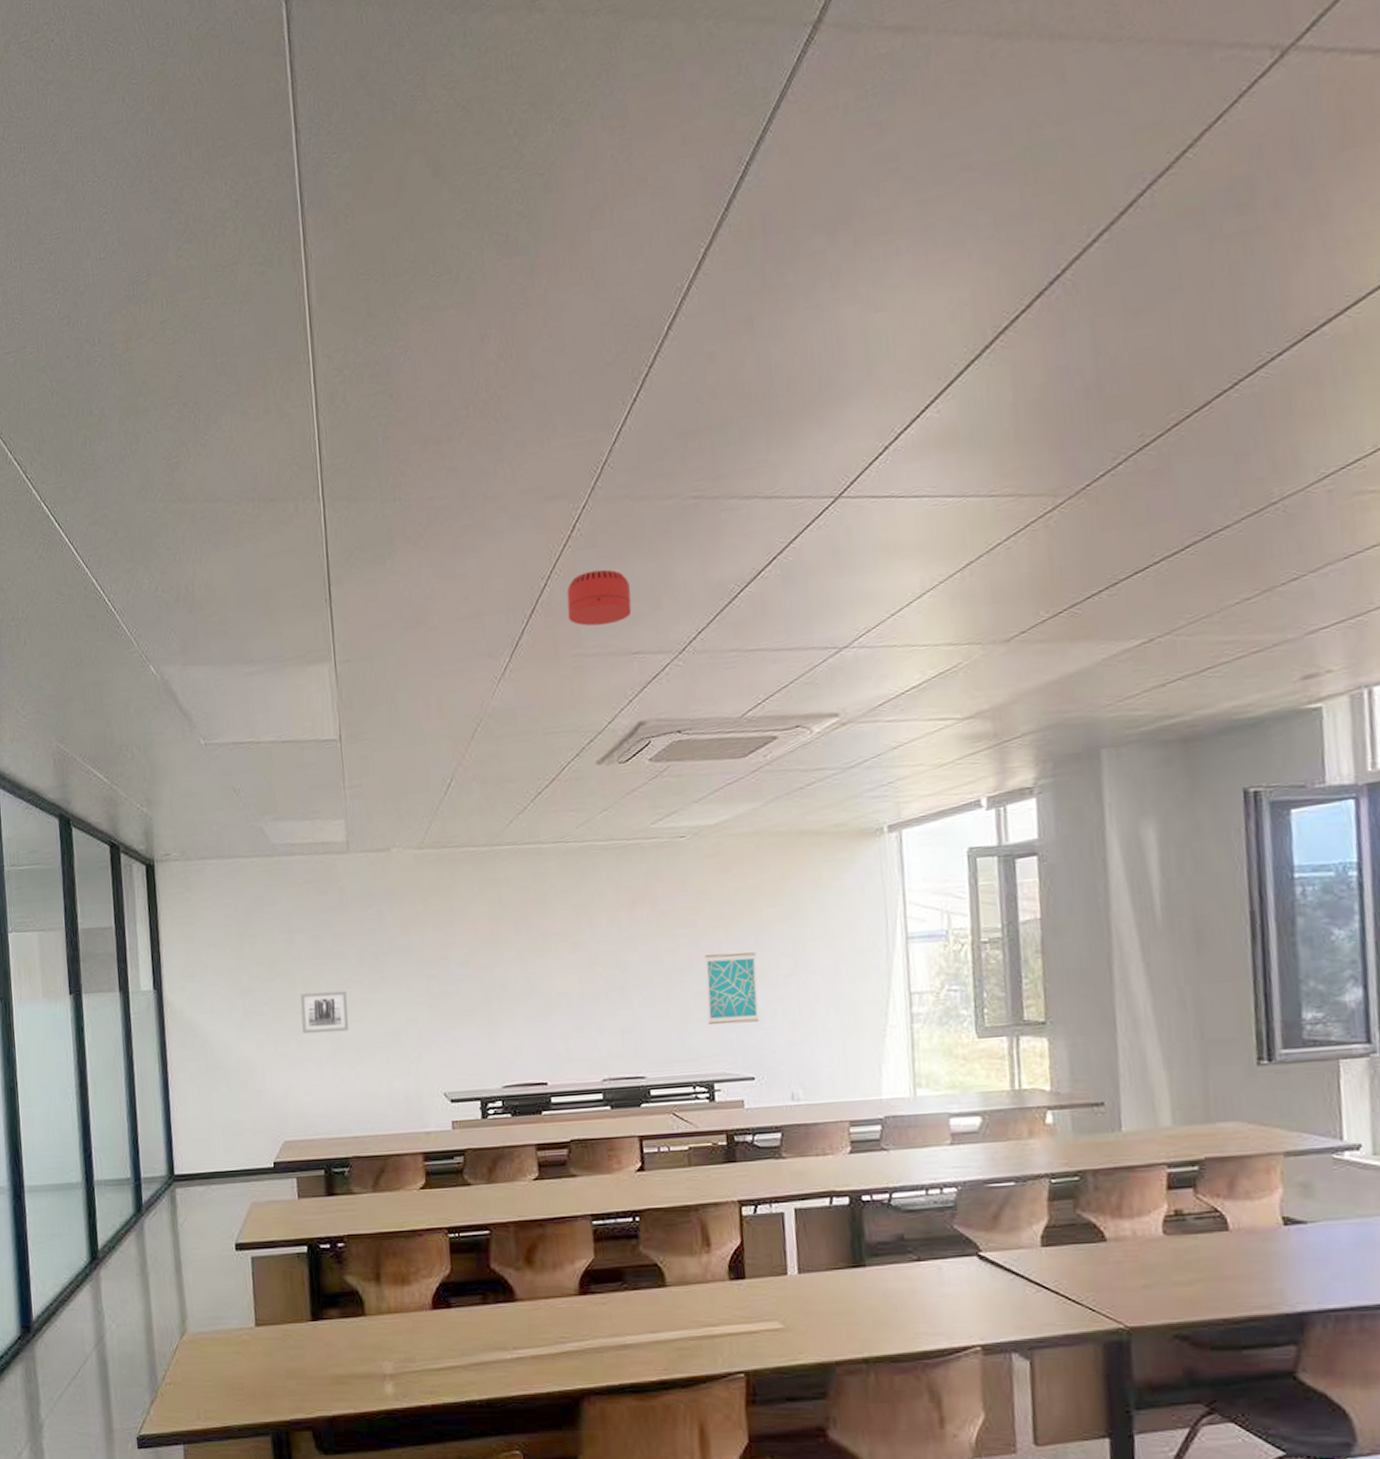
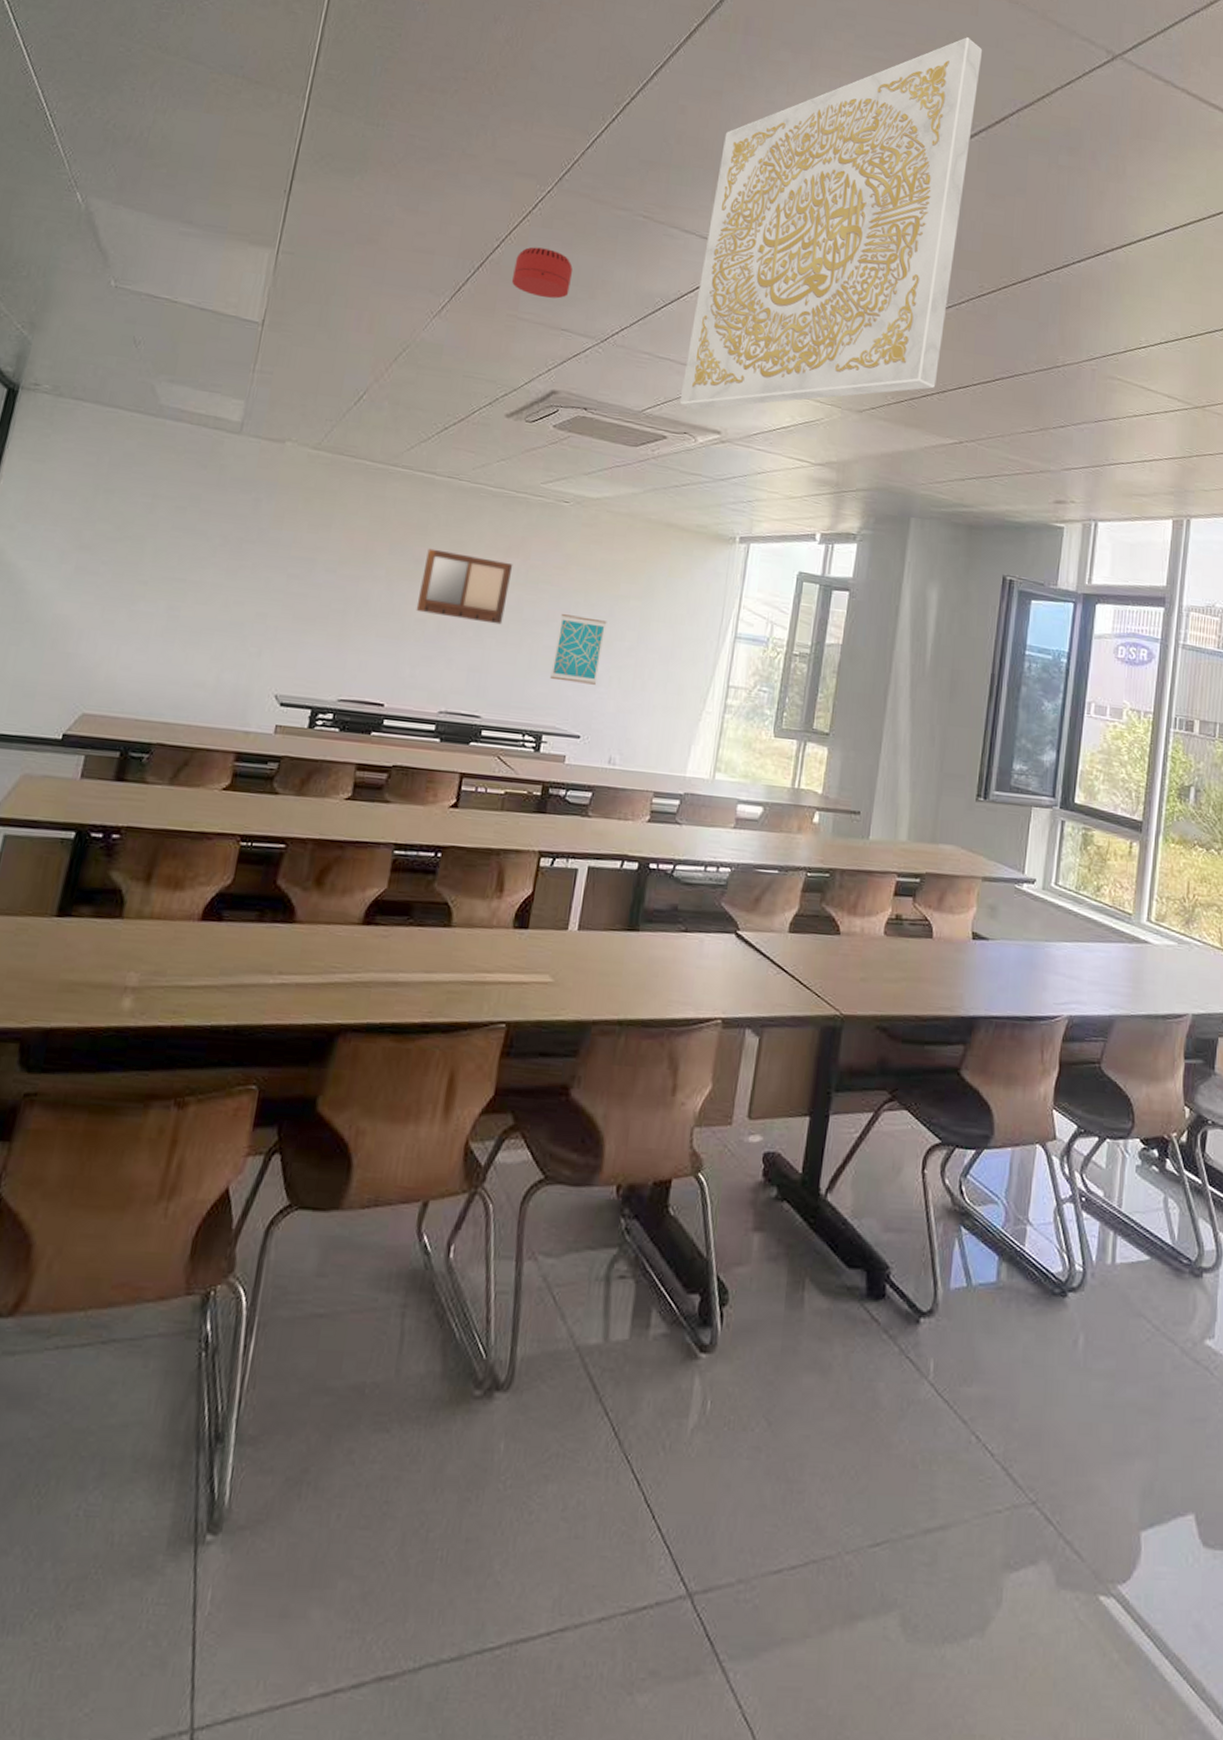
wall art: present [300,990,349,1034] -> none [138,562,199,612]
writing board: none [552,915,645,986] -> present [416,548,513,625]
light panel: none [767,116,1102,697] -> present [679,37,983,410]

